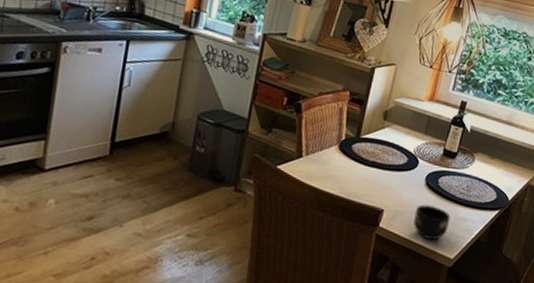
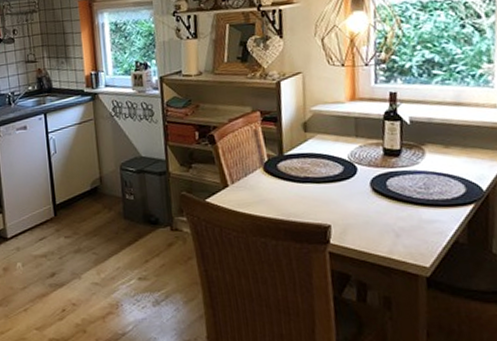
mug: present [413,204,451,240] -> none [367,212,414,249]

